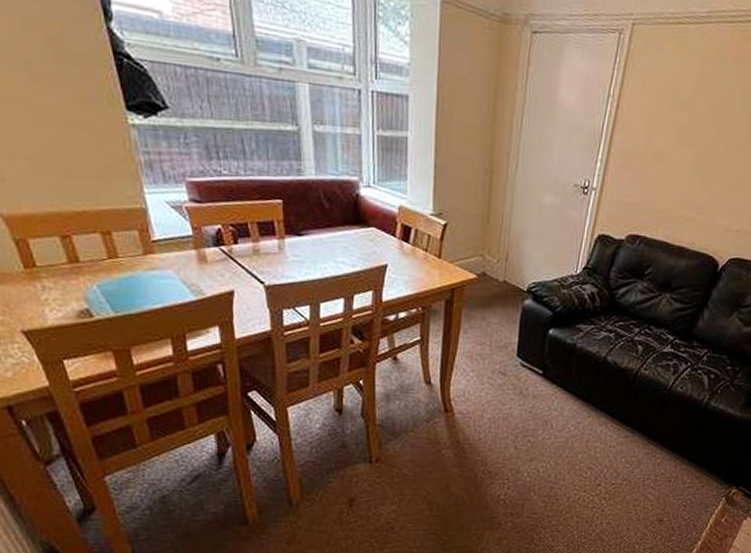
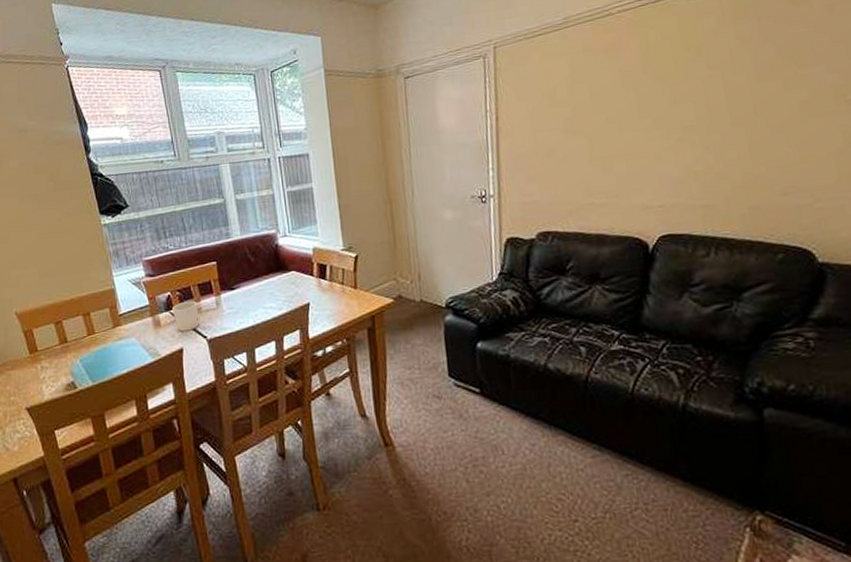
mug: none [223,239,256,273] -> present [173,300,199,332]

